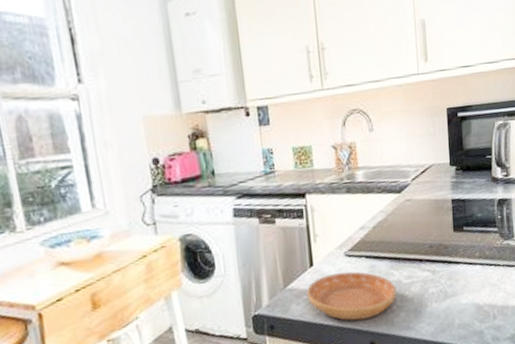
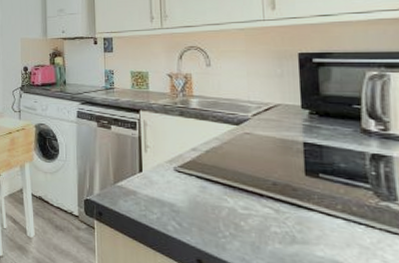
saucer: present [306,271,397,321] -> none [134,183,230,236]

